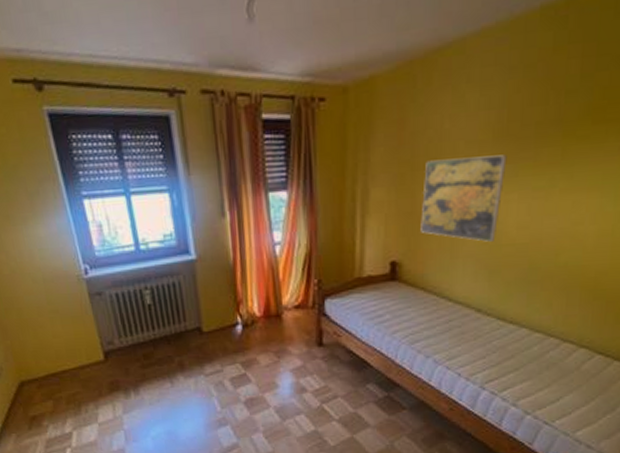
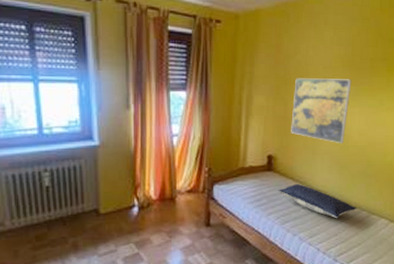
pillow: none [405,296,514,337] -> present [278,184,357,218]

